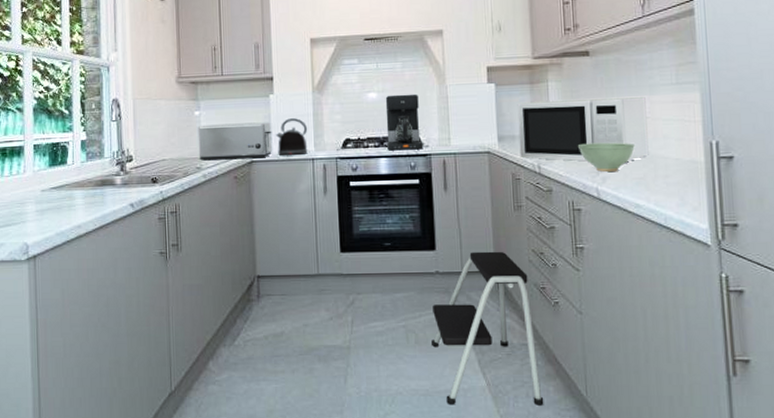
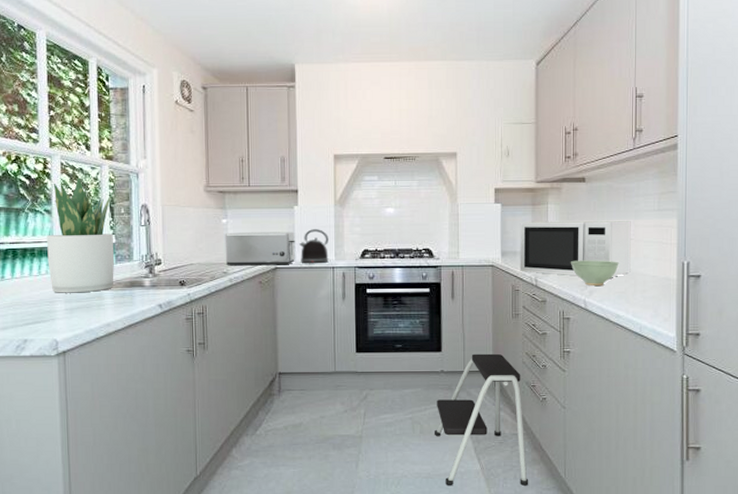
planter: none [18,74,88,194] -> present [47,178,117,293]
coffee maker: present [385,94,424,151] -> none [401,210,435,262]

